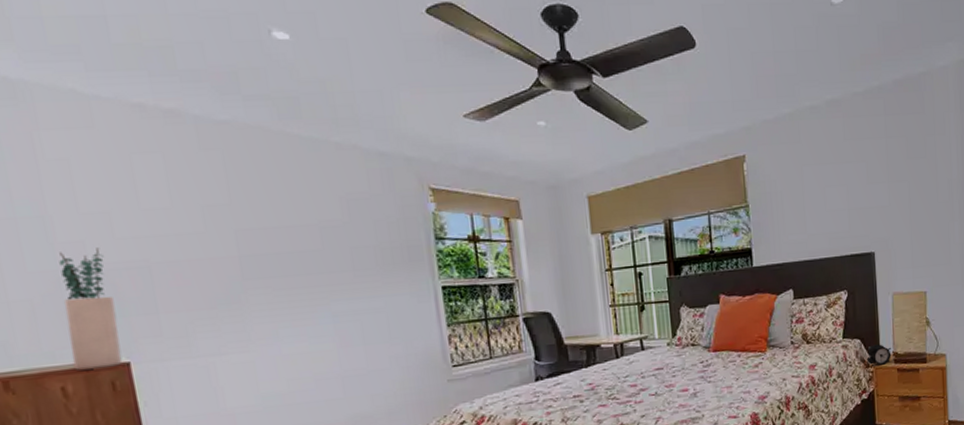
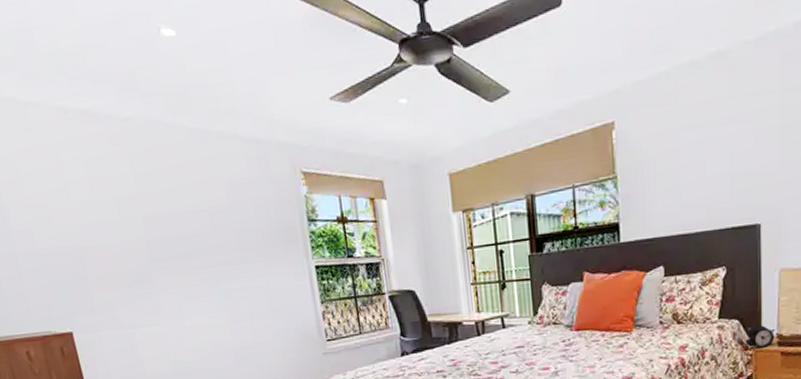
vase: present [59,247,123,372] -> none [15,235,67,339]

